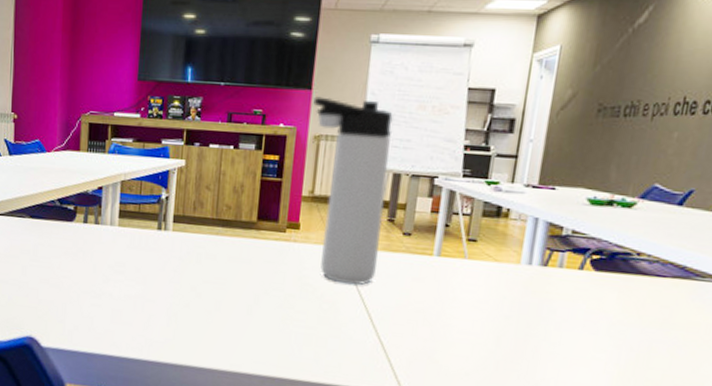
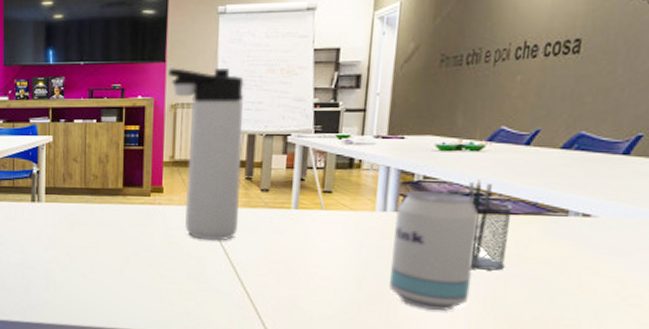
beverage can: none [529,244,626,375] -> present [389,190,479,312]
pencil holder: none [614,238,661,335] -> present [468,179,513,271]

